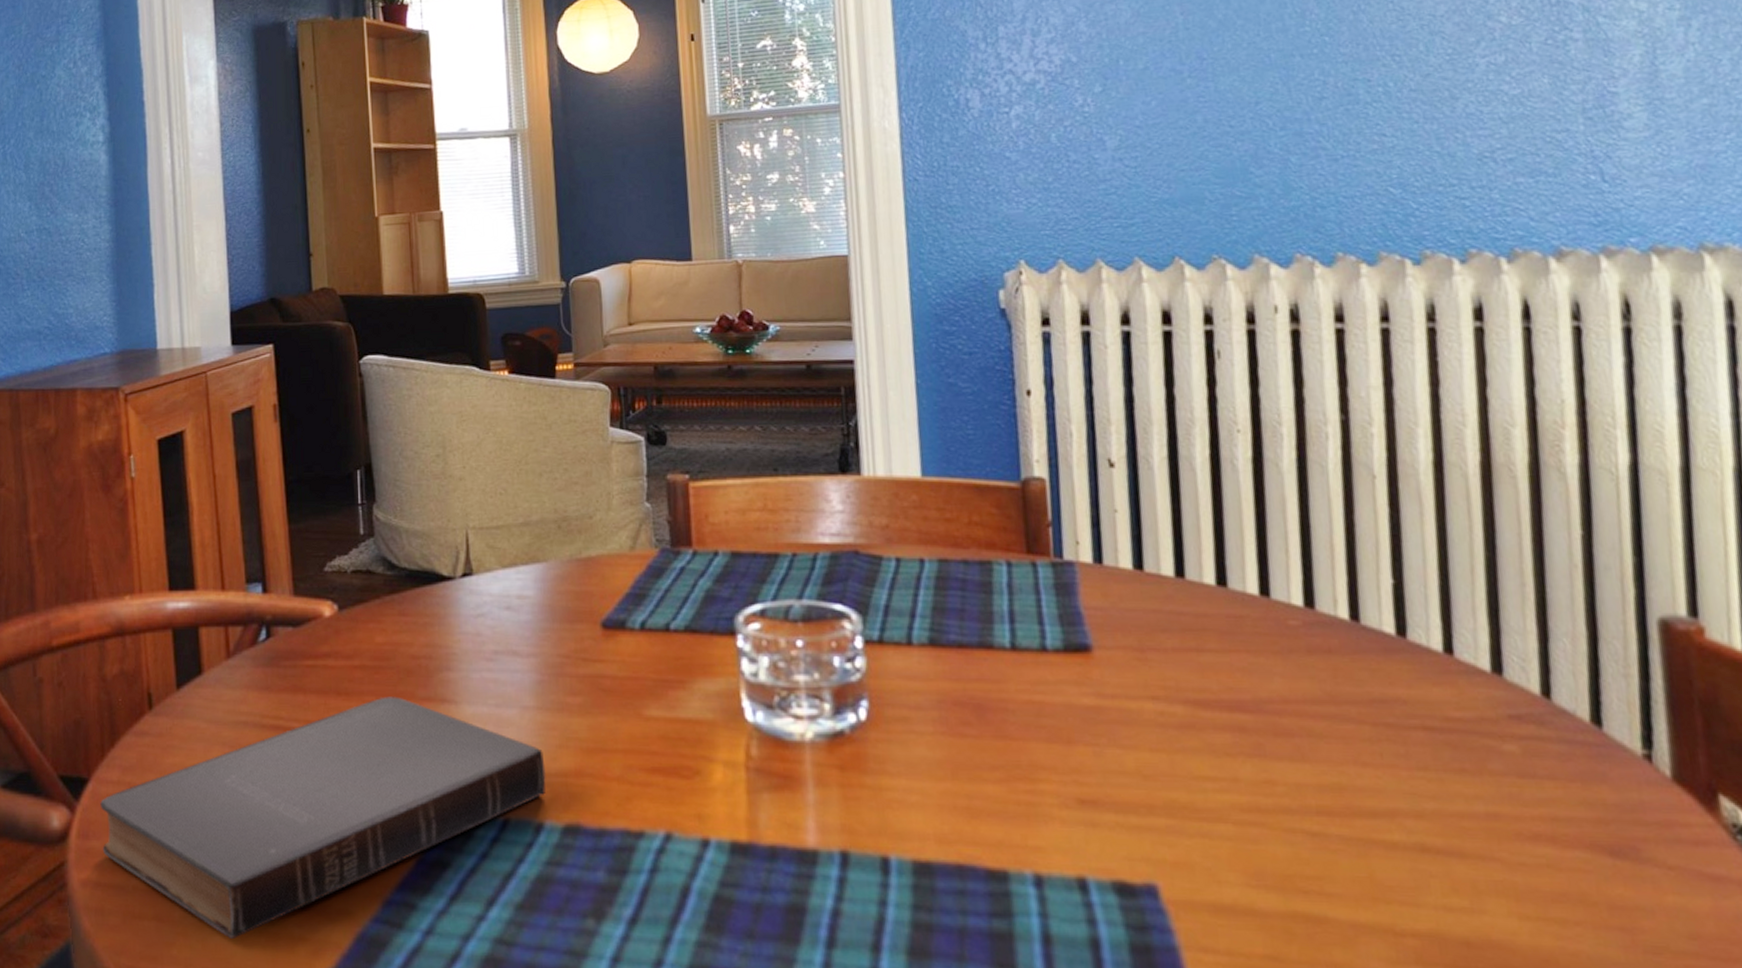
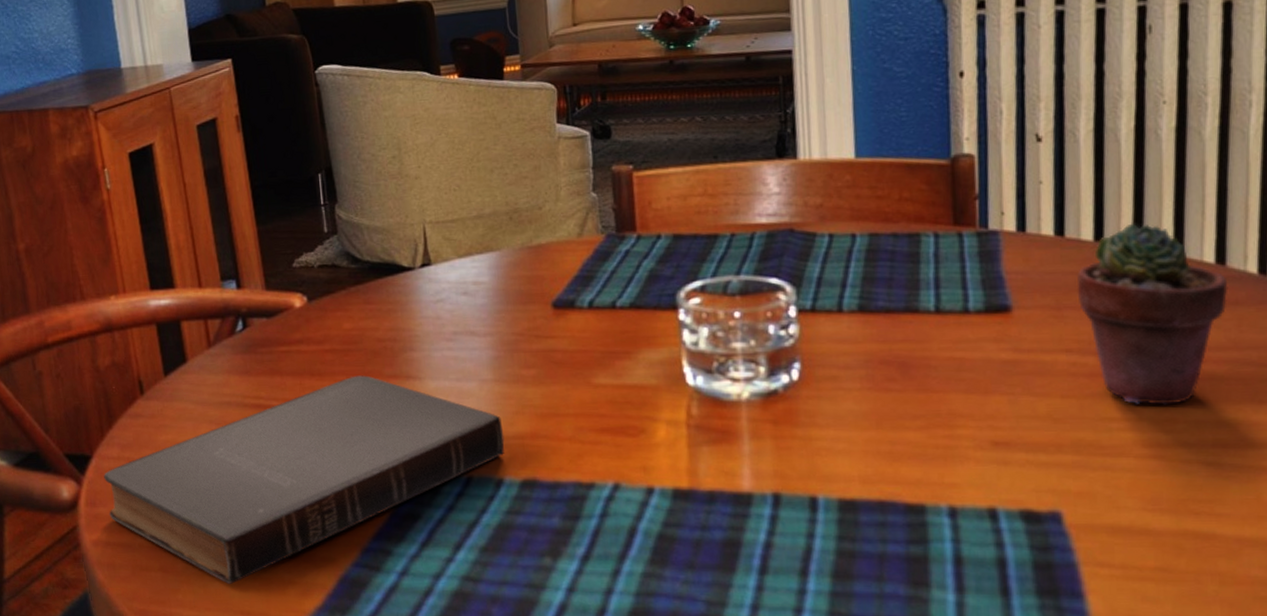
potted succulent: none [1158,559,1320,764] -> present [1076,223,1229,405]

